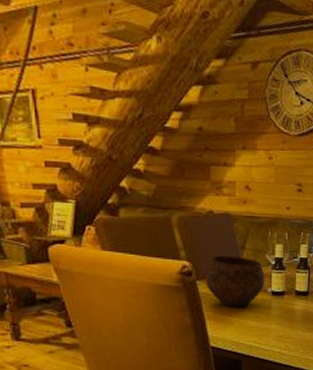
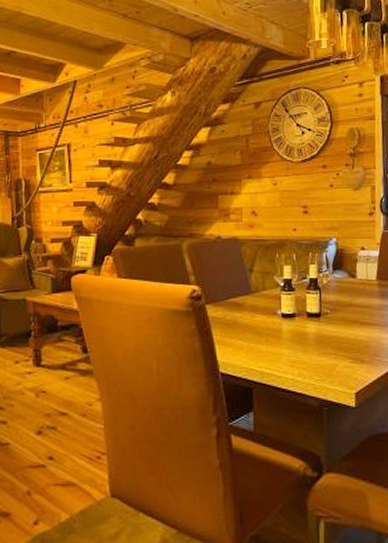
bowl: present [205,256,265,307] -> none [214,279,275,331]

